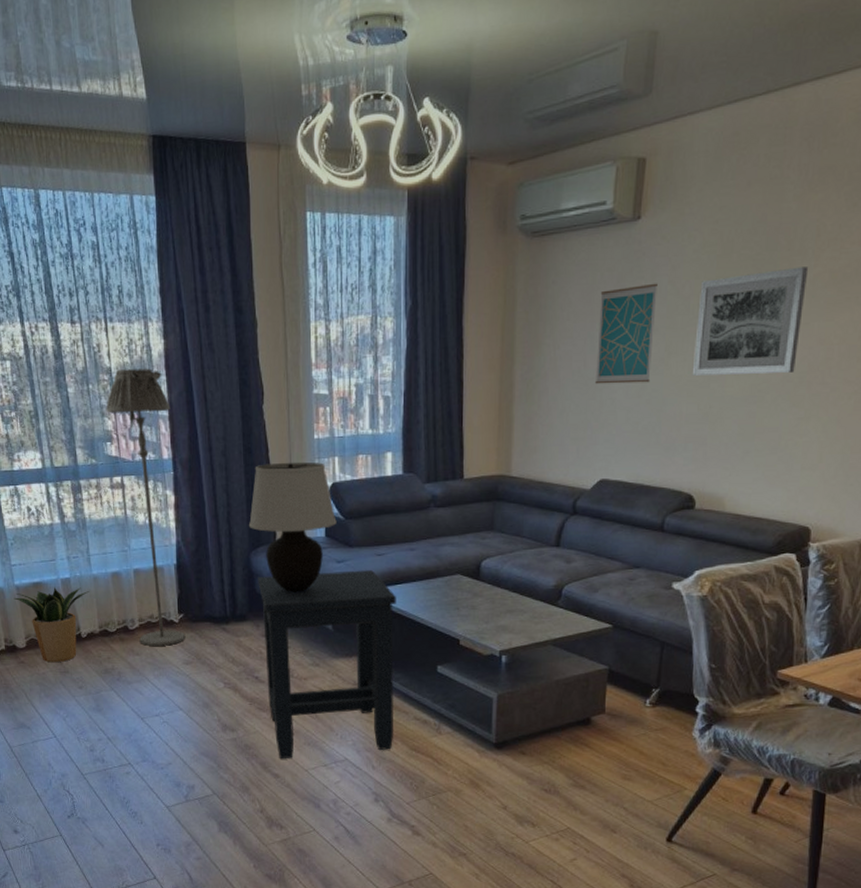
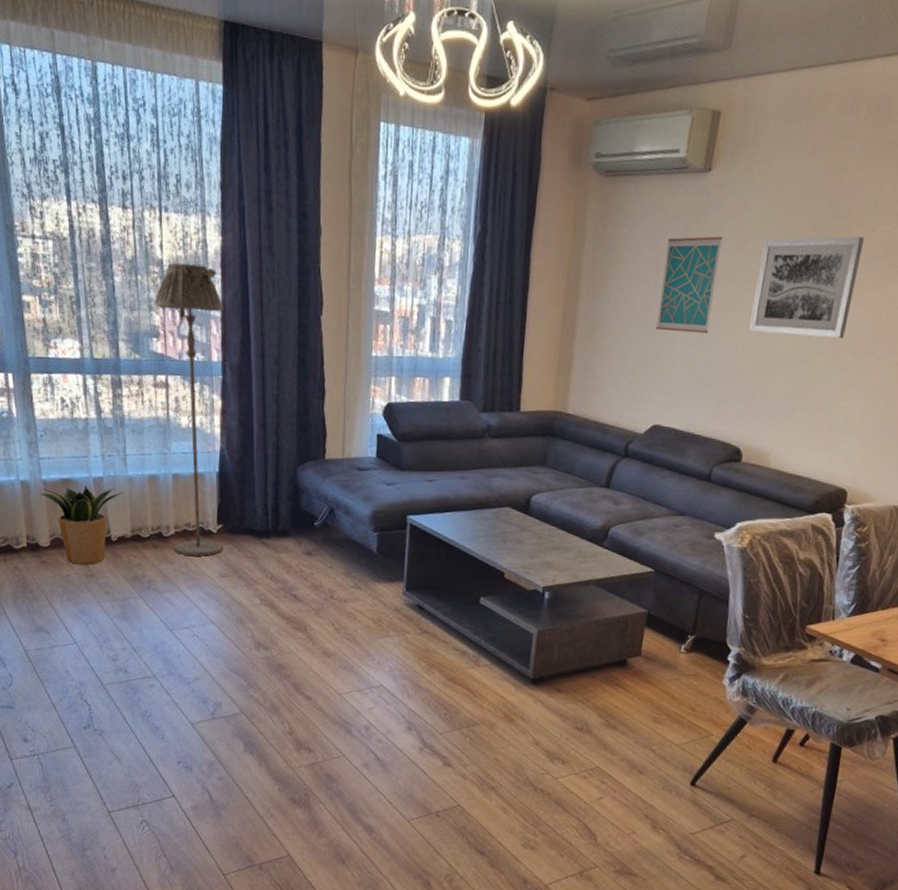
table lamp: present [248,461,337,592] -> none [297,377,389,512]
side table: present [258,570,396,759] -> none [303,492,444,682]

